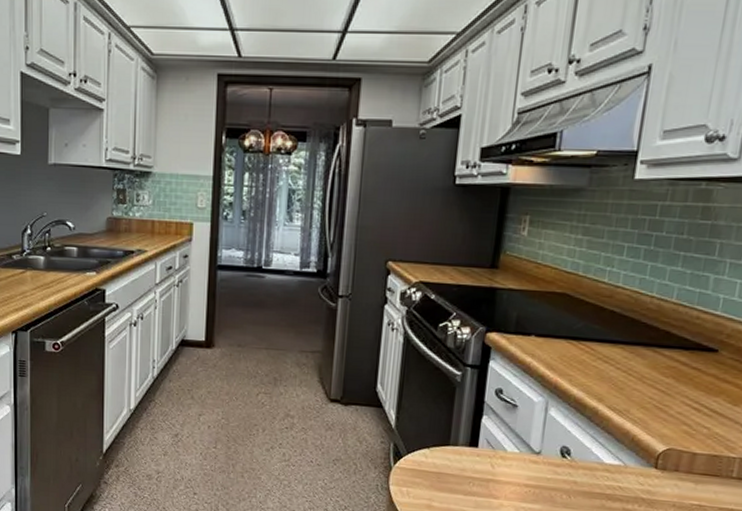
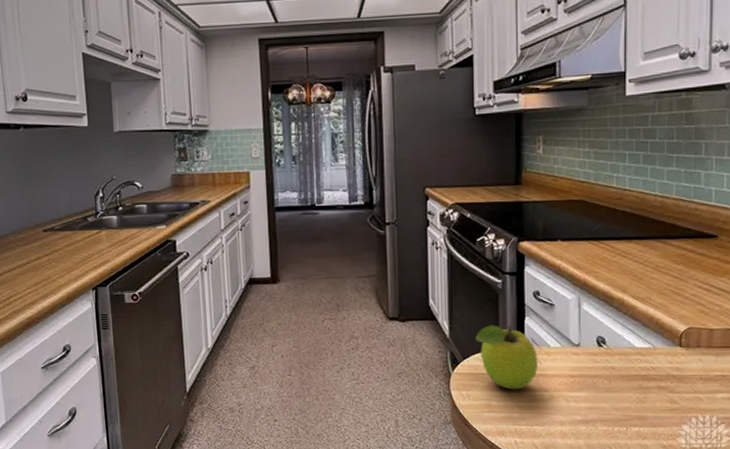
fruit: none [424,420,492,493] -> present [475,325,538,390]

